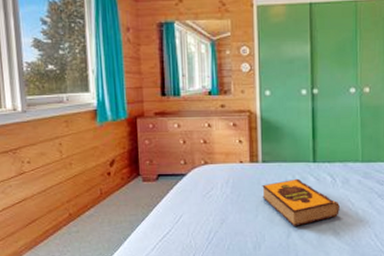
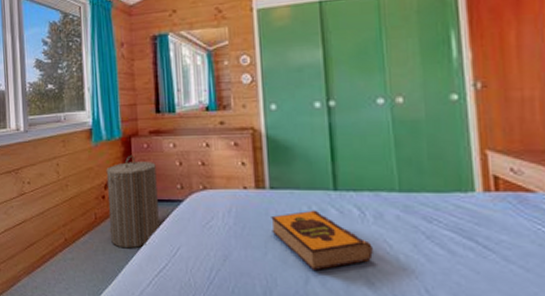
laundry hamper: none [111,134,164,219] -> present [106,155,159,249]

